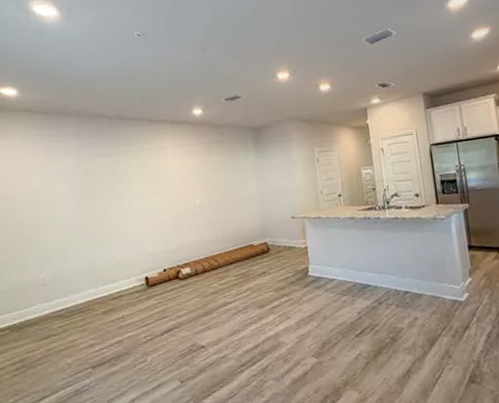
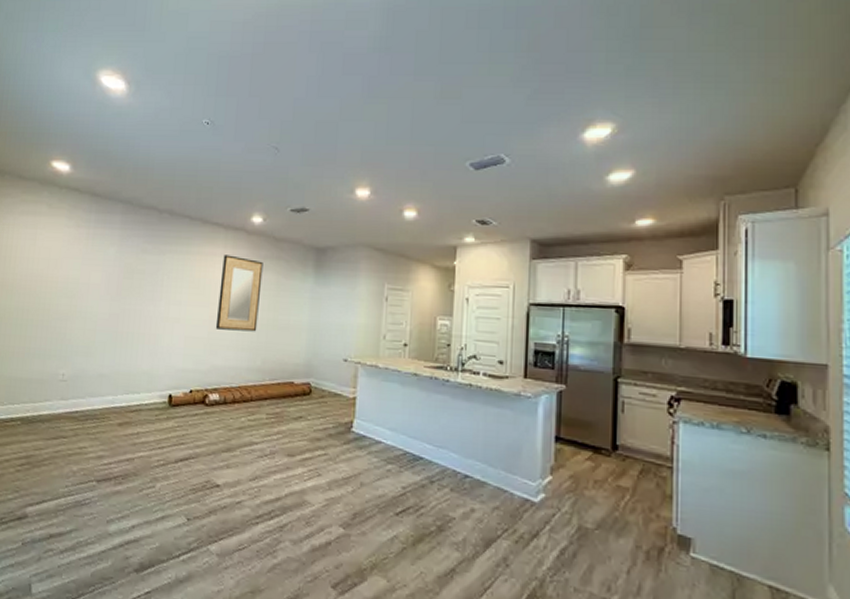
home mirror: none [173,146,214,212] -> present [215,255,263,332]

